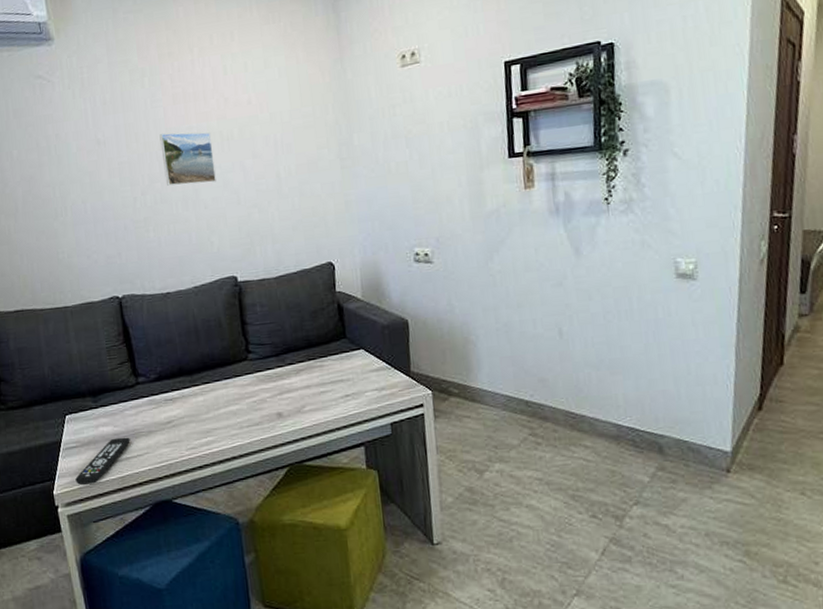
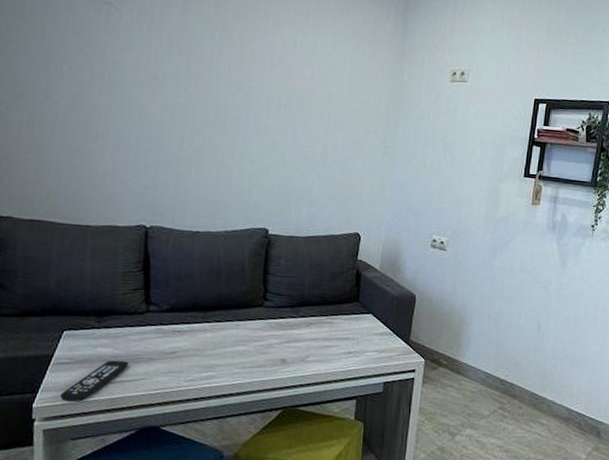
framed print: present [159,132,216,186] -> none [217,86,270,141]

